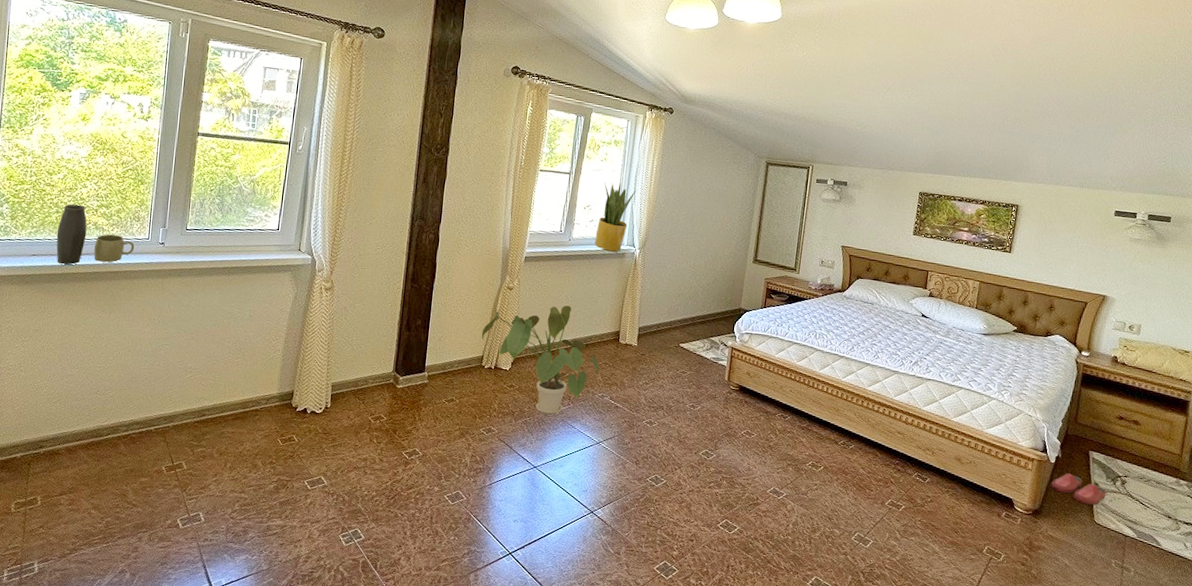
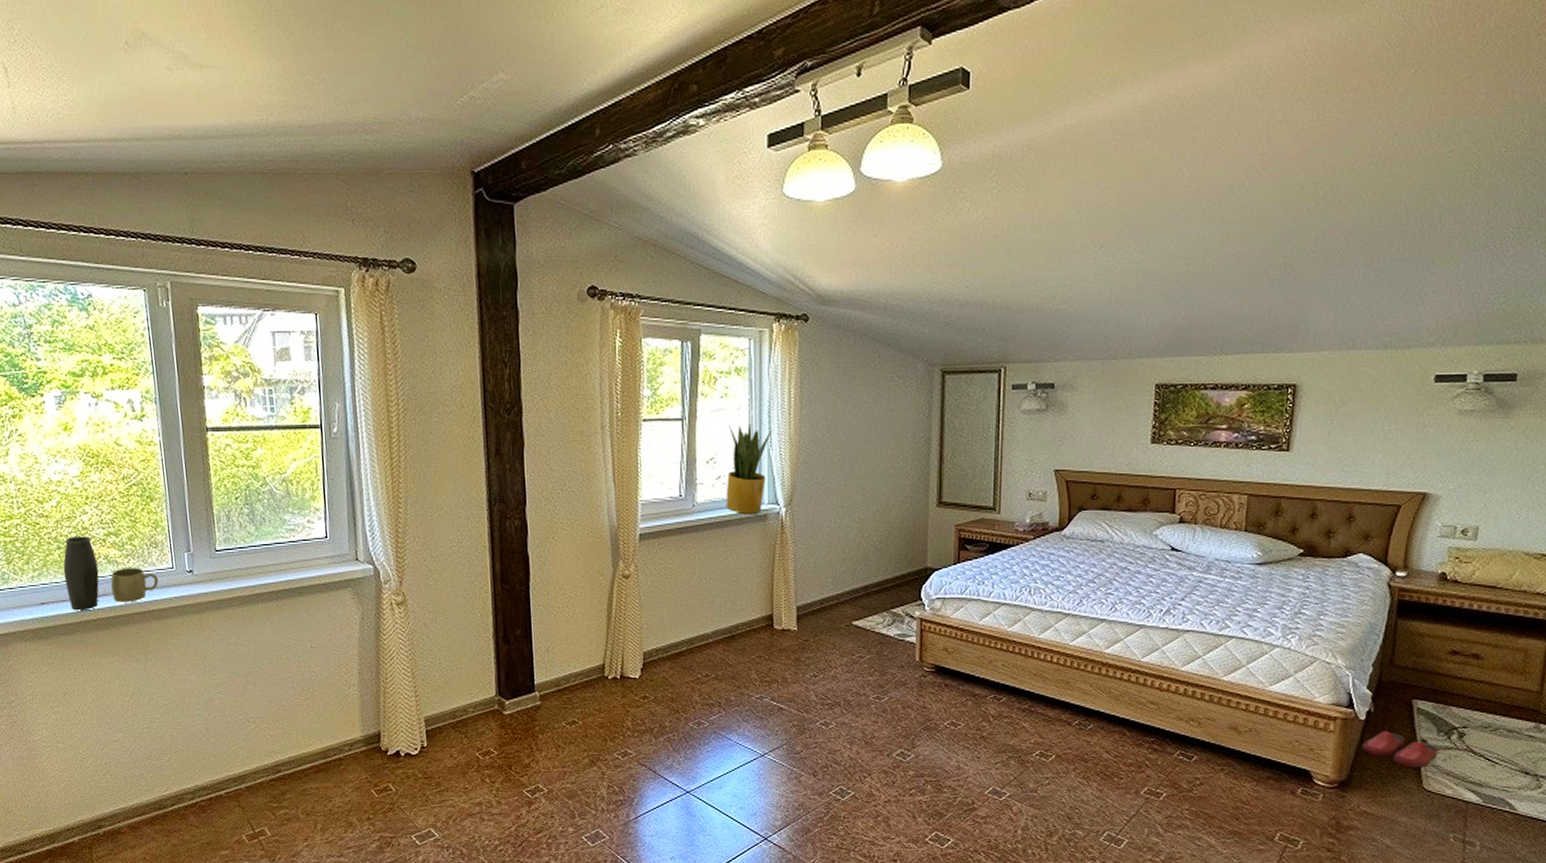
house plant: present [481,305,600,415] -> none [598,590,754,727]

